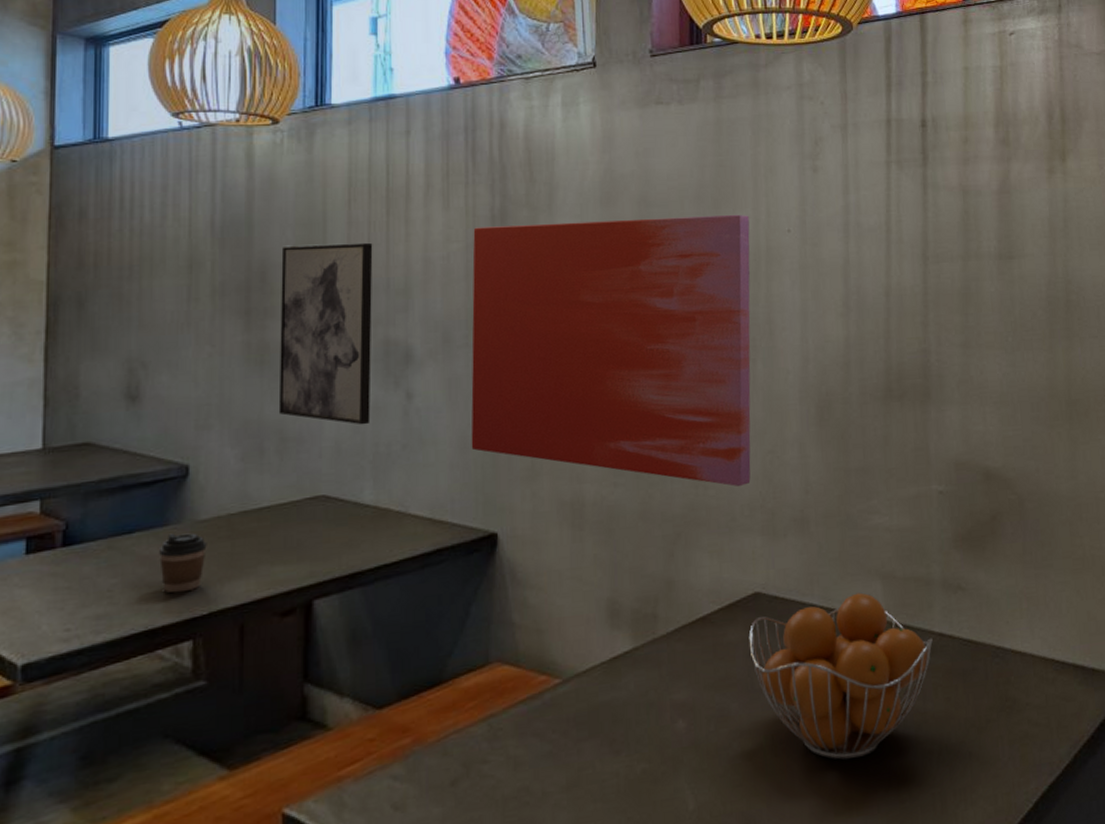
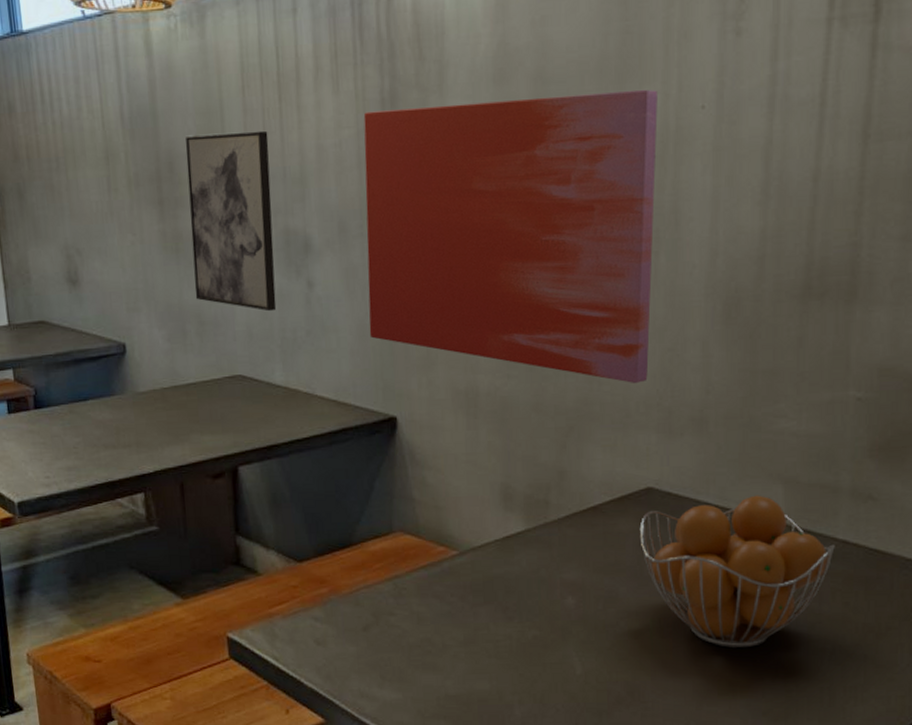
coffee cup: present [159,533,207,594] -> none [109,402,147,453]

